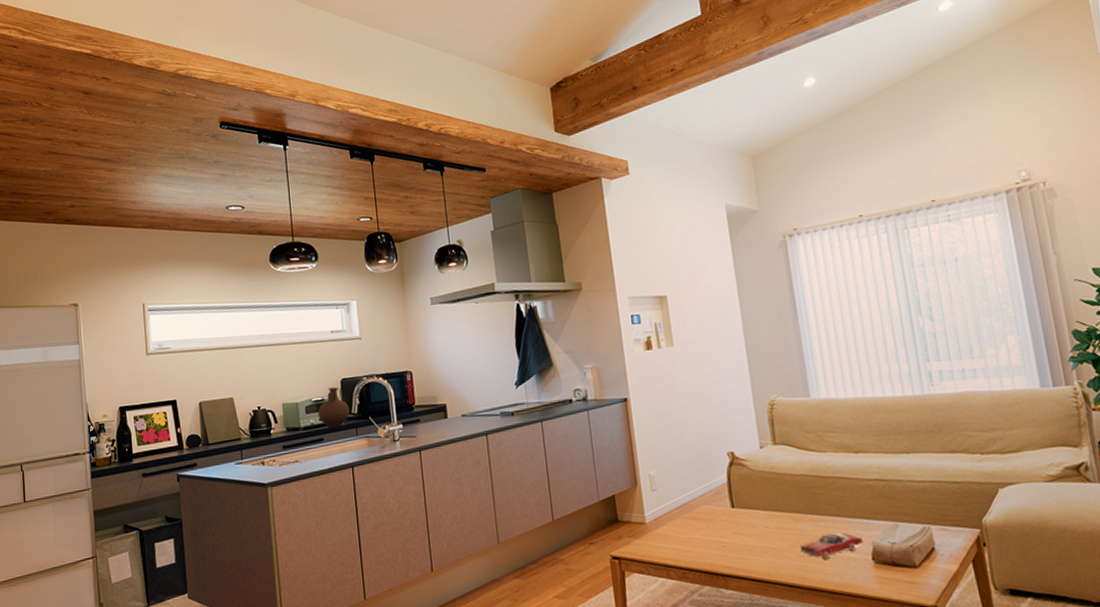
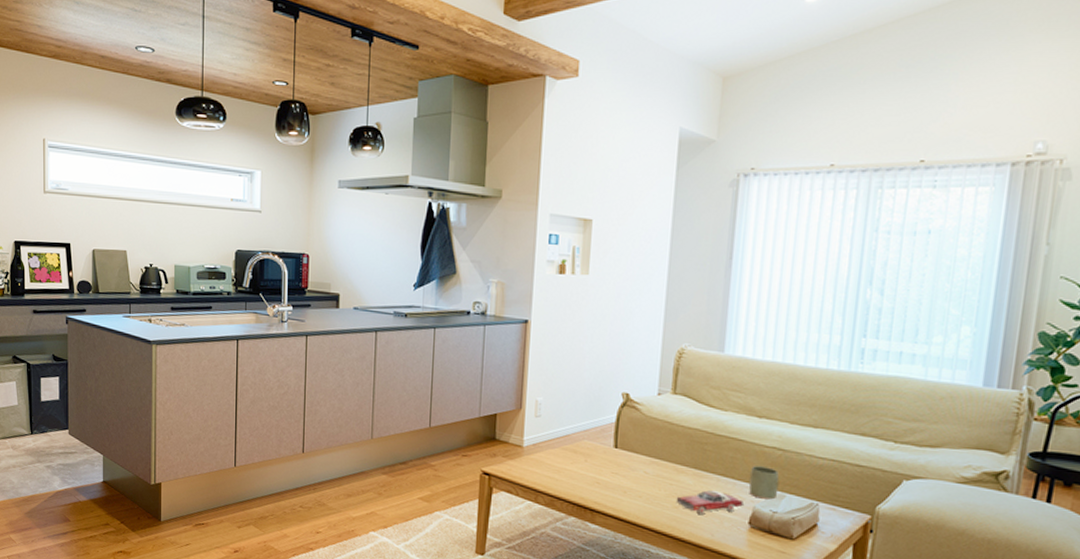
ceramic jug: present [318,387,351,428] -> none [210,257,242,298]
mug: none [861,499,892,532] -> present [748,466,780,500]

